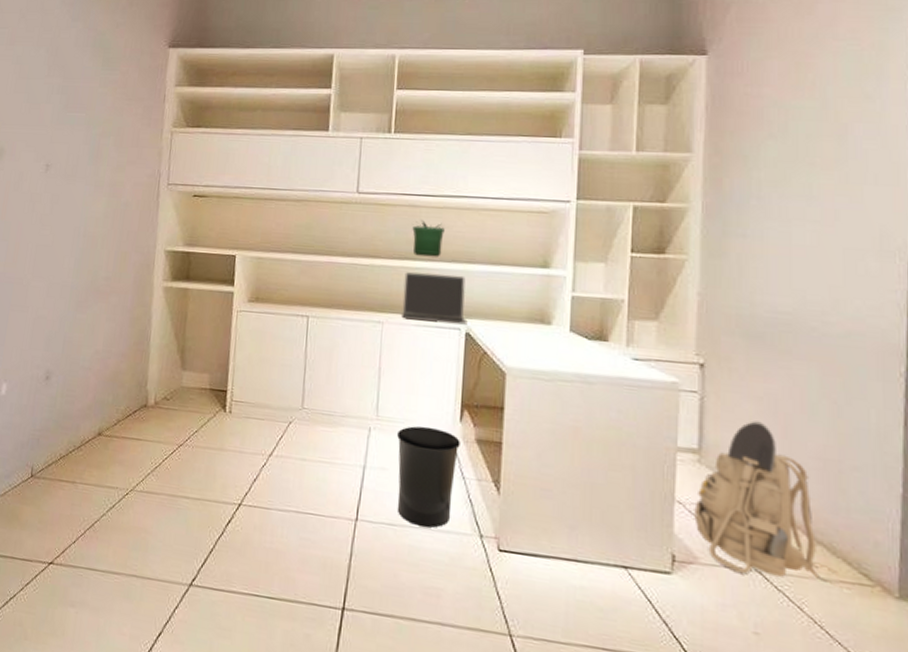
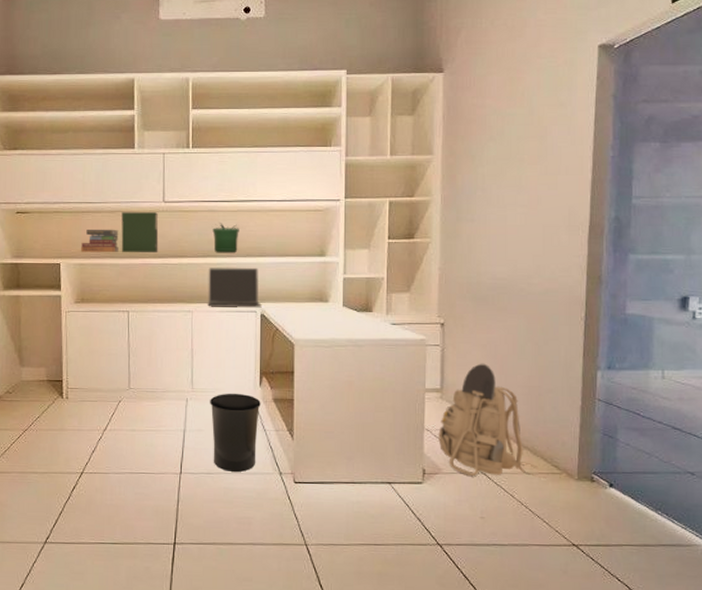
books: none [260,219,304,248] -> present [81,229,119,253]
binder: none [305,201,350,251] -> present [121,212,159,254]

